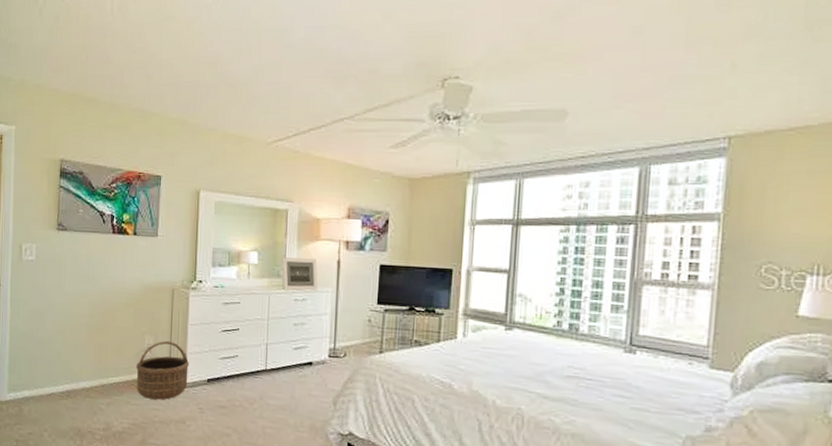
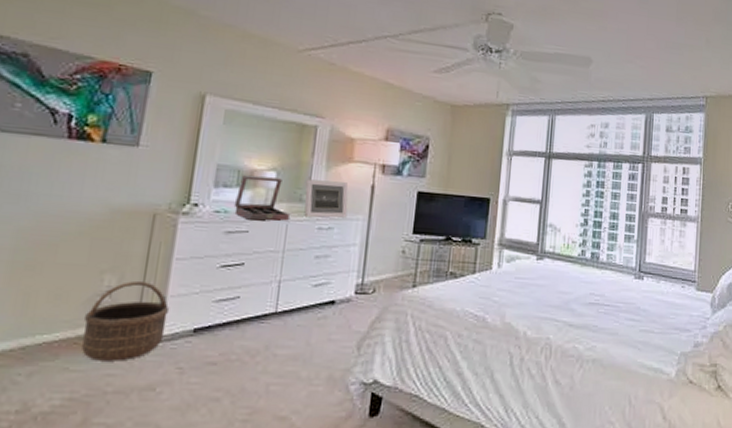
jewelry box: none [227,256,270,295] -> present [234,175,289,222]

